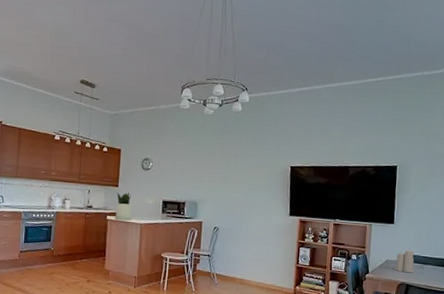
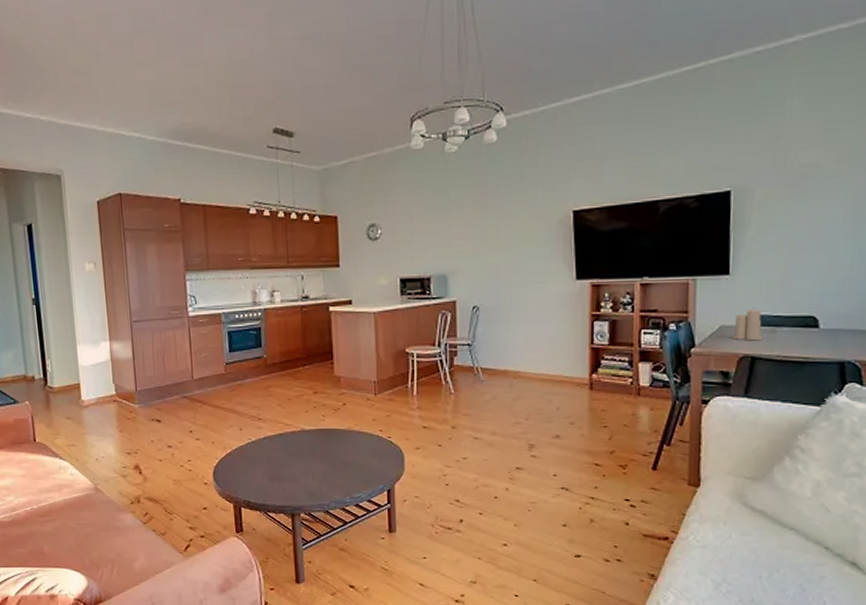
planter: present [114,192,133,221] -> none [338,272,363,311]

